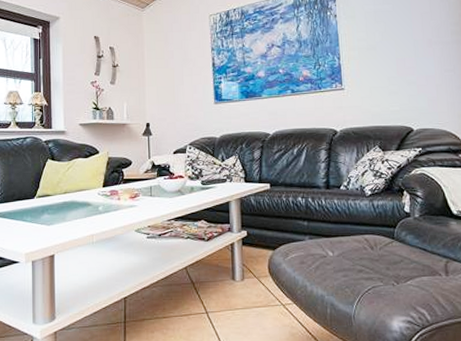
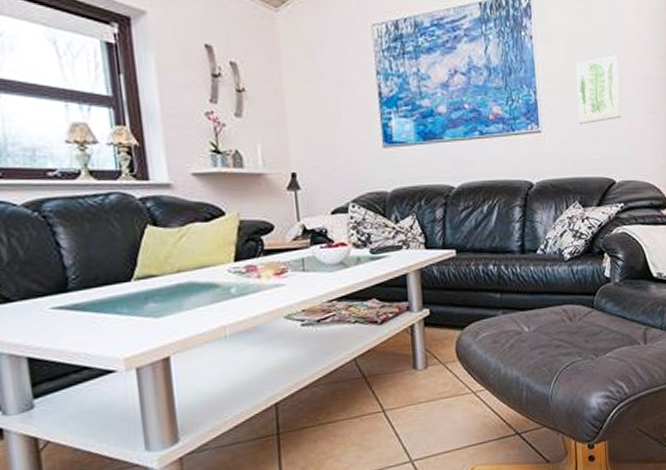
wall art: none [375,25,417,83] -> present [576,55,621,125]

